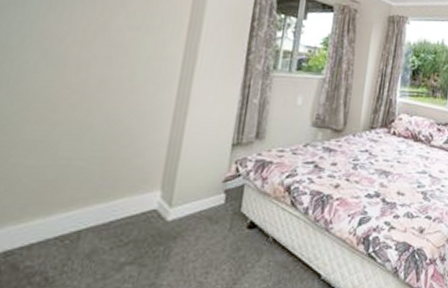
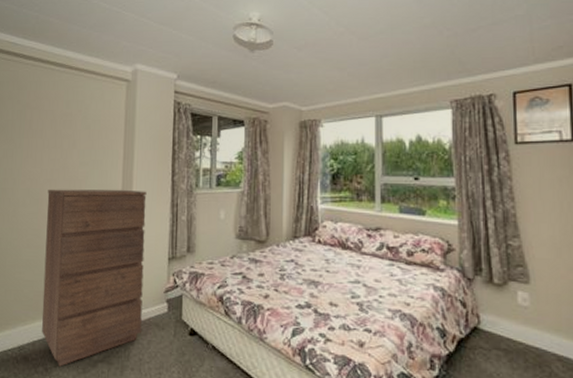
dresser: none [45,53,214,274] -> present [41,189,147,367]

